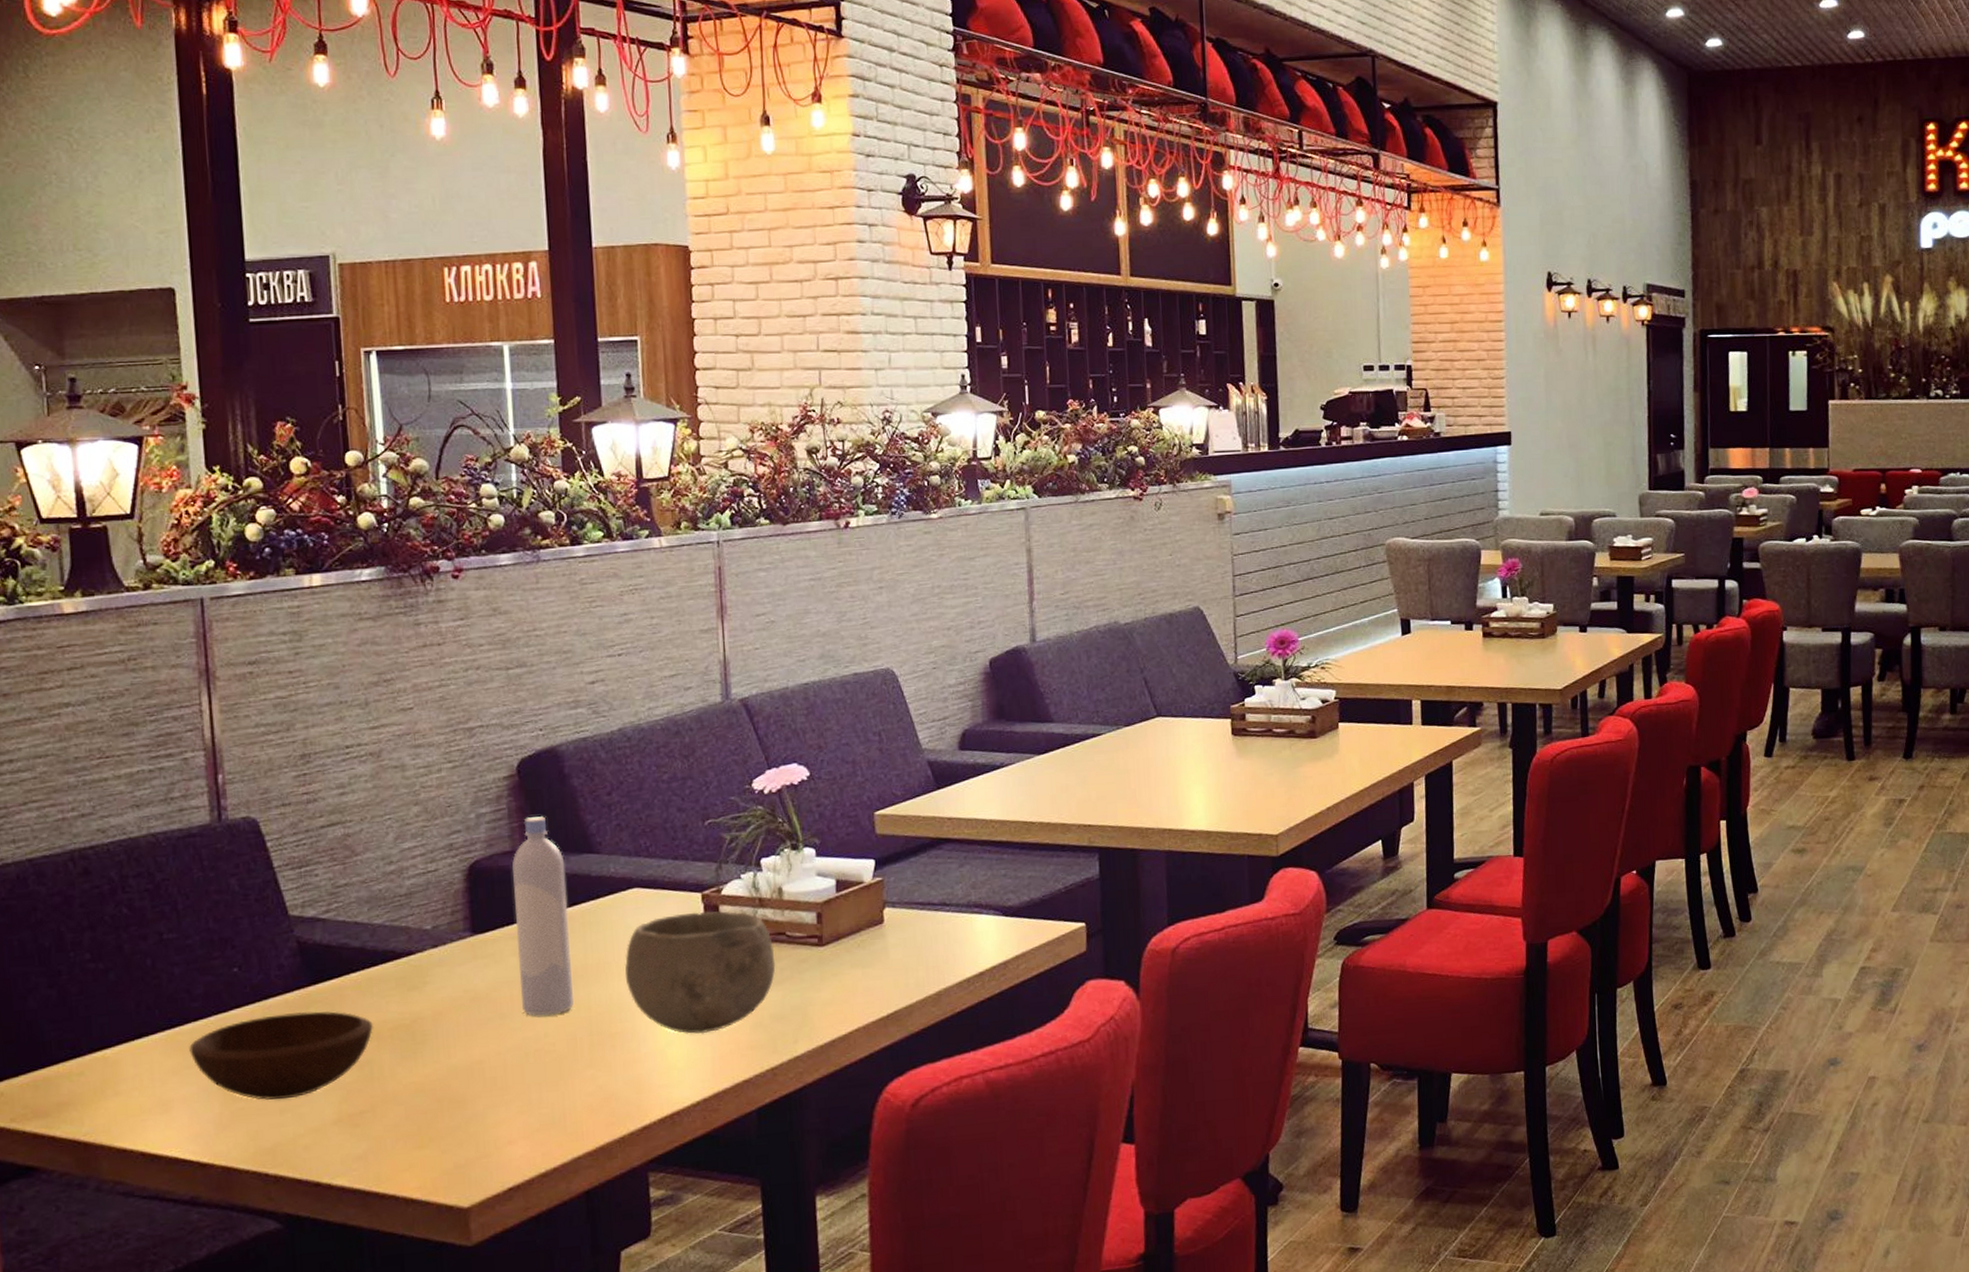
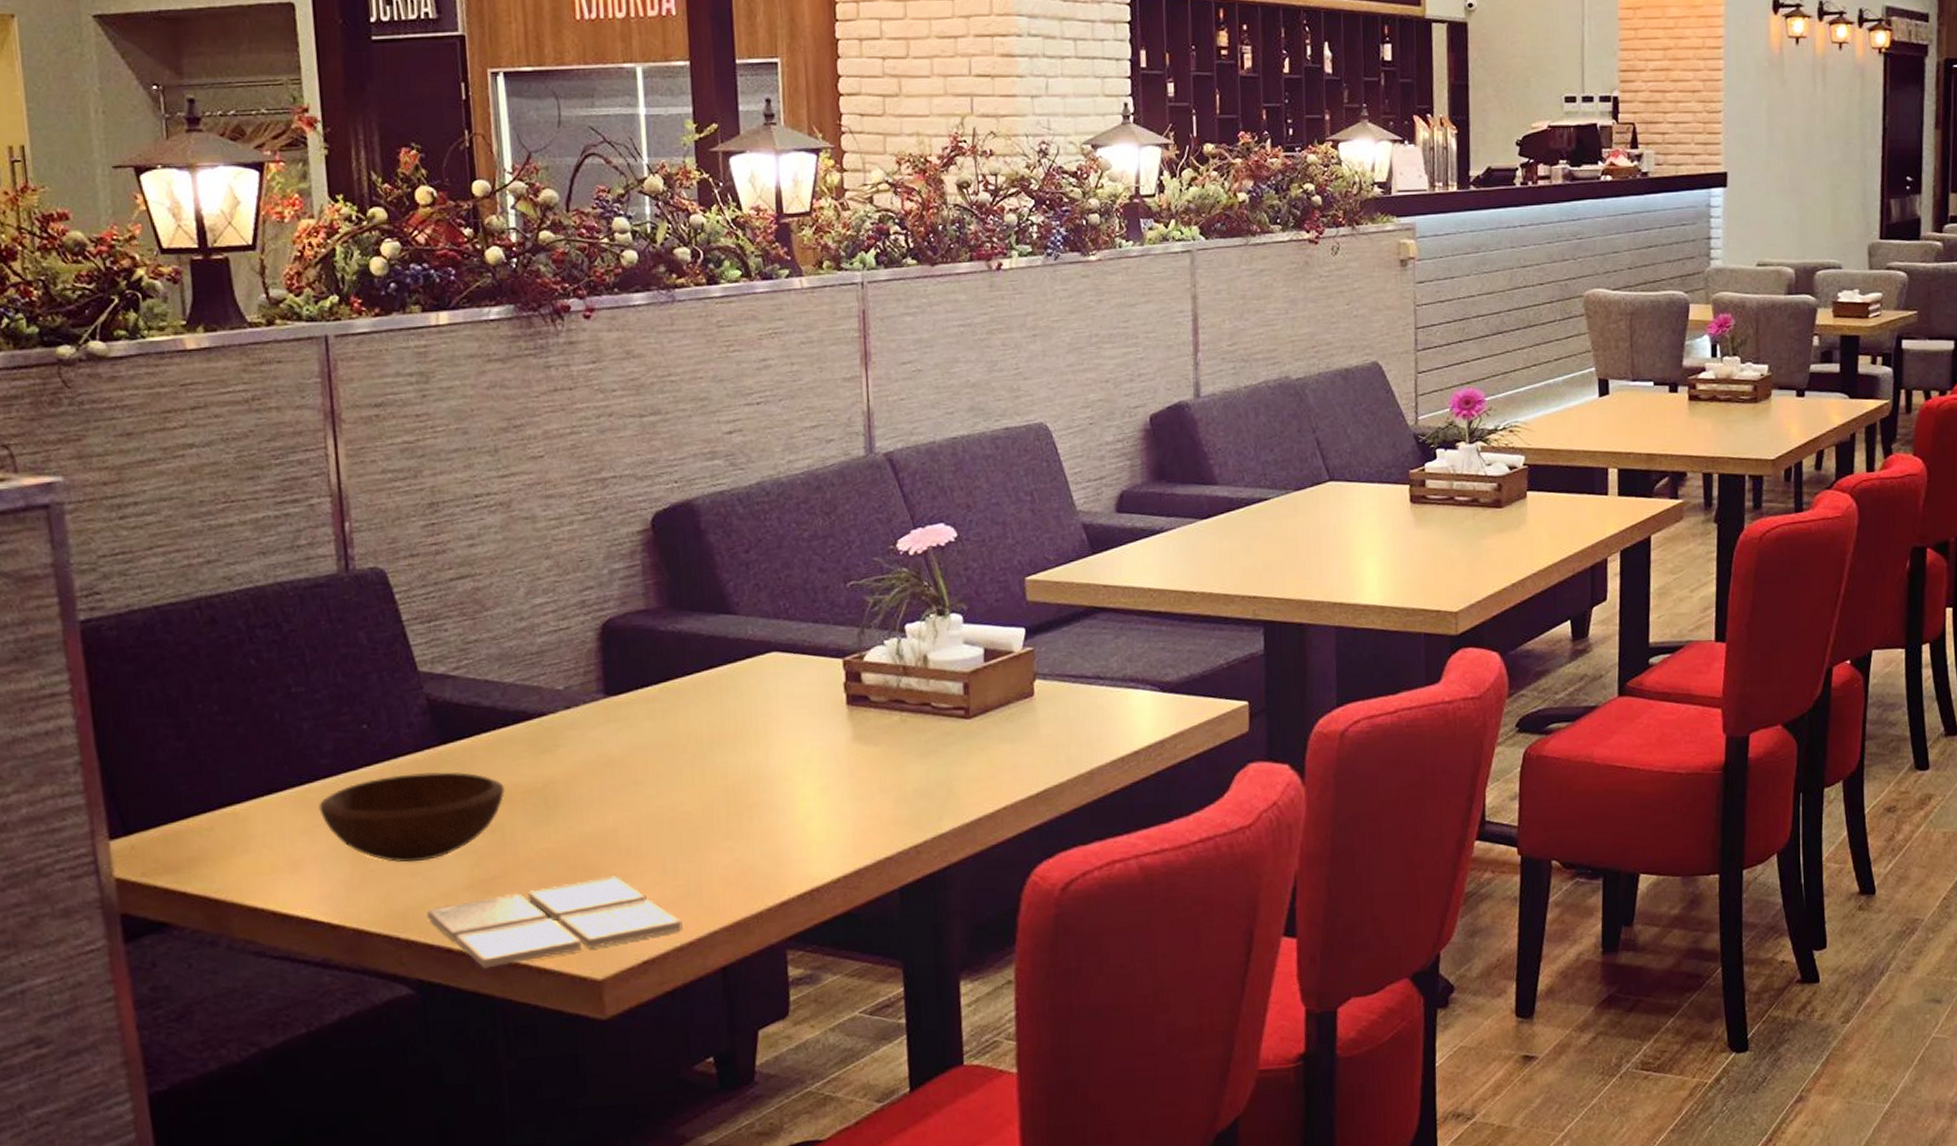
drink coaster: none [295,1106,547,1201] -> present [426,876,683,969]
bottle: present [511,816,575,1017] -> none [646,574,711,784]
bowl: present [624,911,776,1034] -> none [763,678,920,808]

